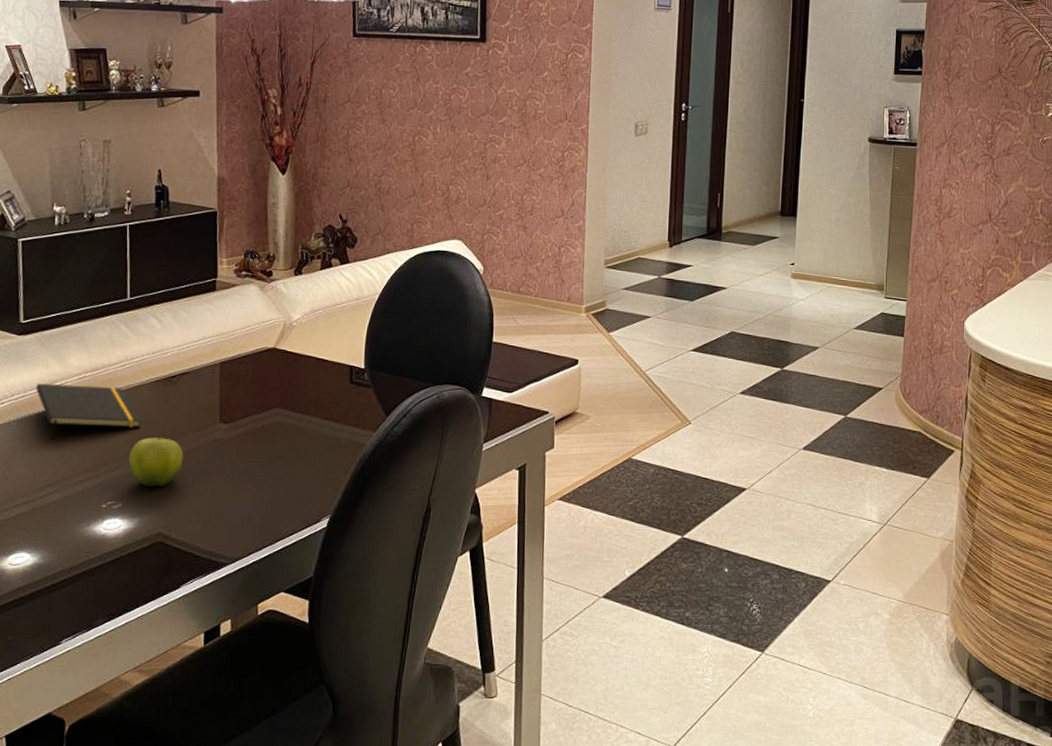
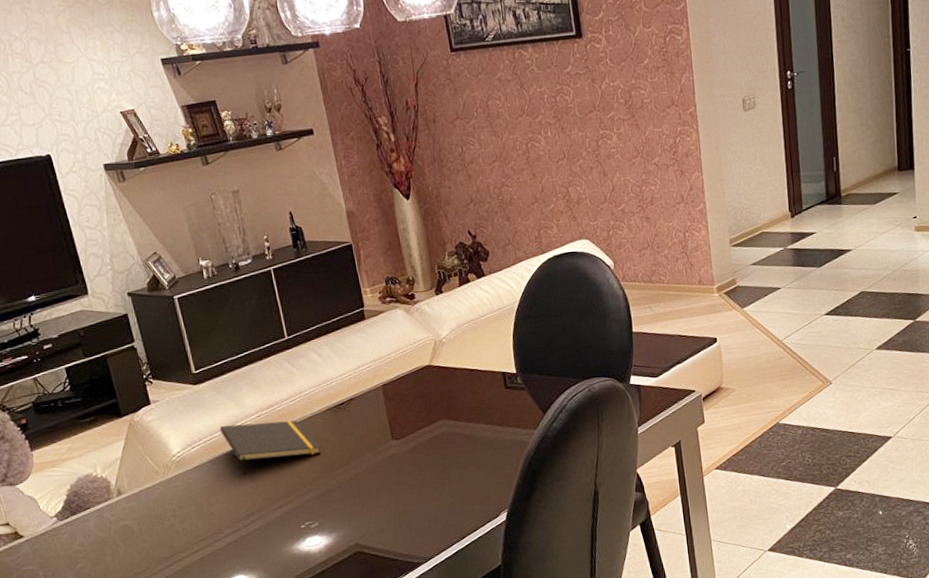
fruit: present [128,433,183,488] -> none [316,455,366,506]

